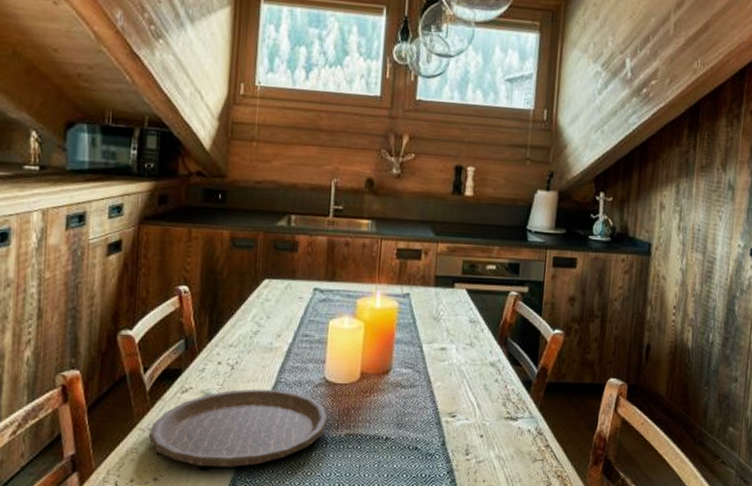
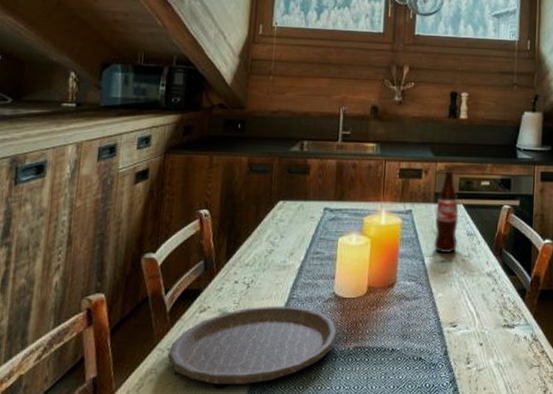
bottle: none [433,252,462,341] -> present [434,170,459,254]

